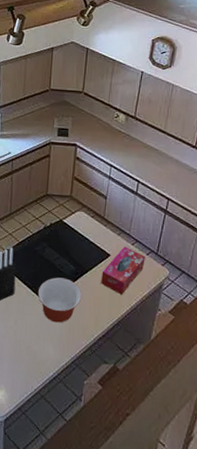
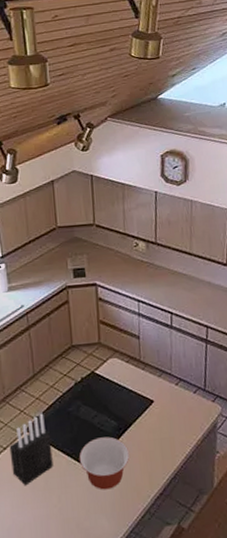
tissue box: present [101,246,146,295] -> none [147,388,193,444]

